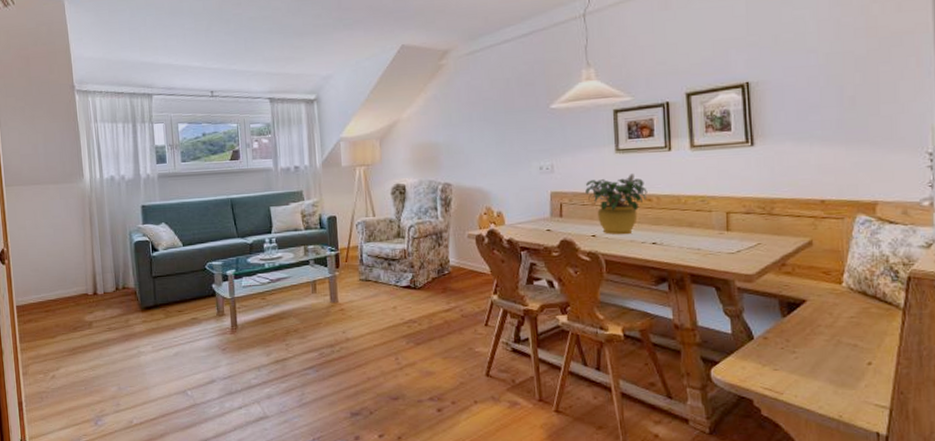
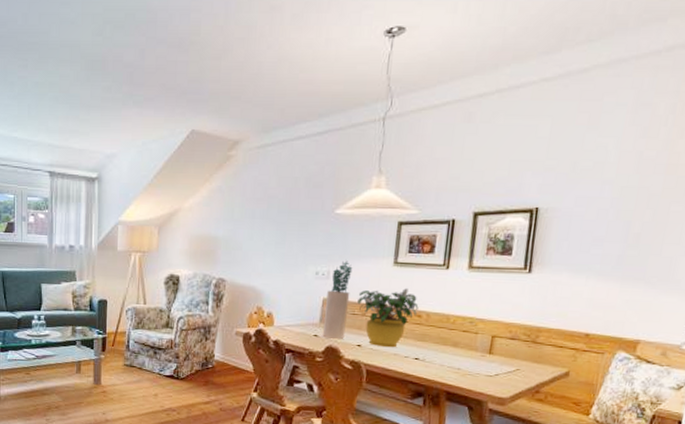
vase: none [553,152,578,233] -> present [322,260,353,340]

